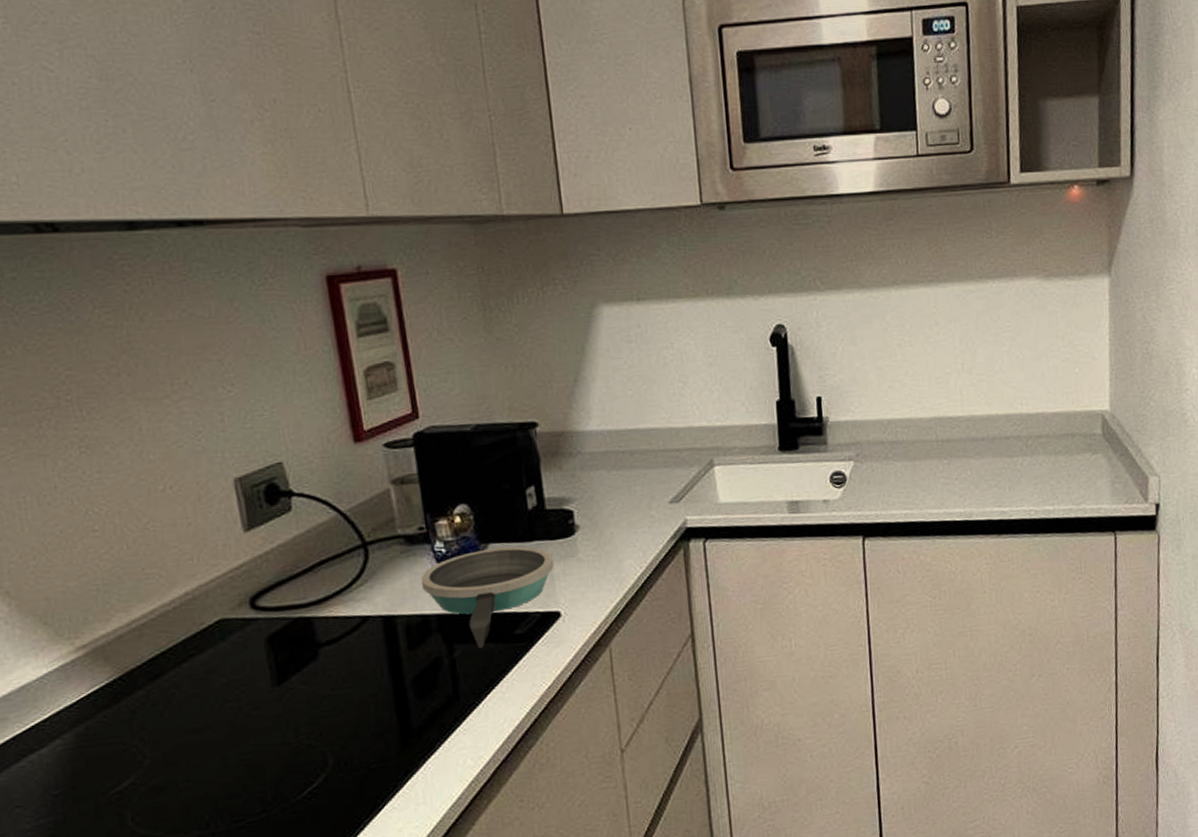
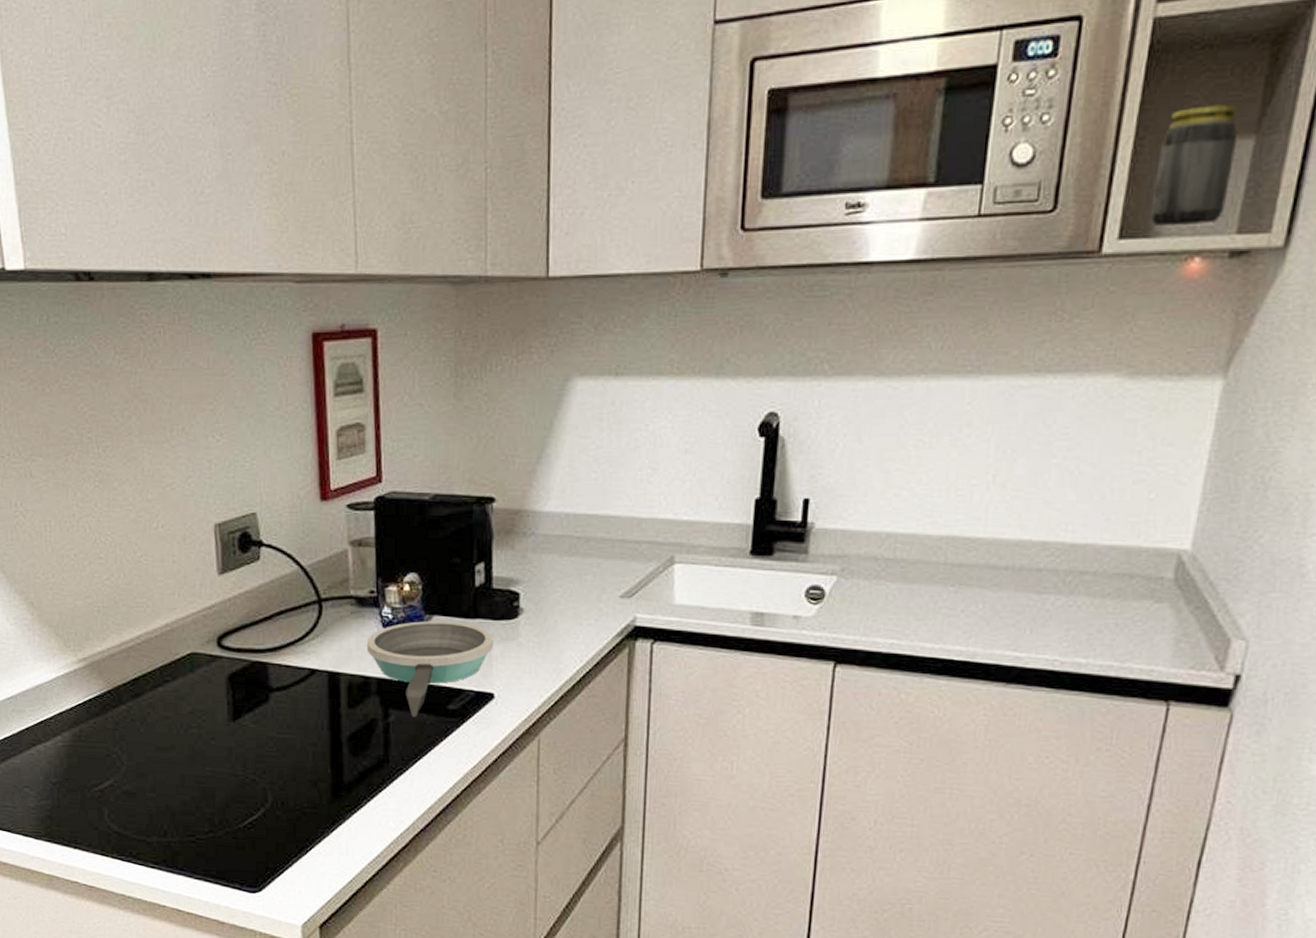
jar: none [1038,72,1088,163] -> present [1150,104,1238,227]

